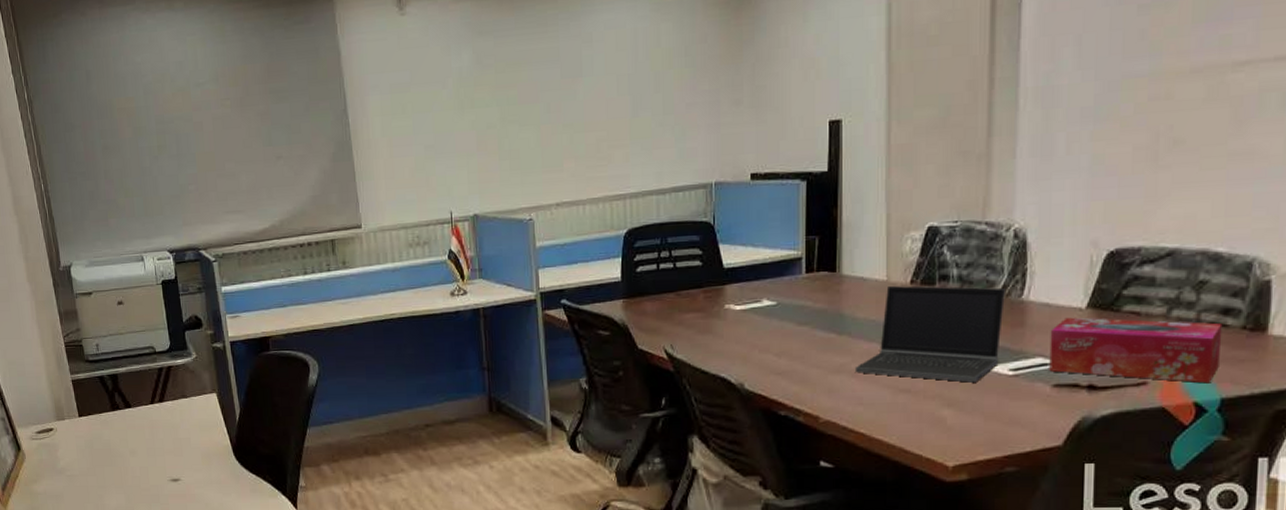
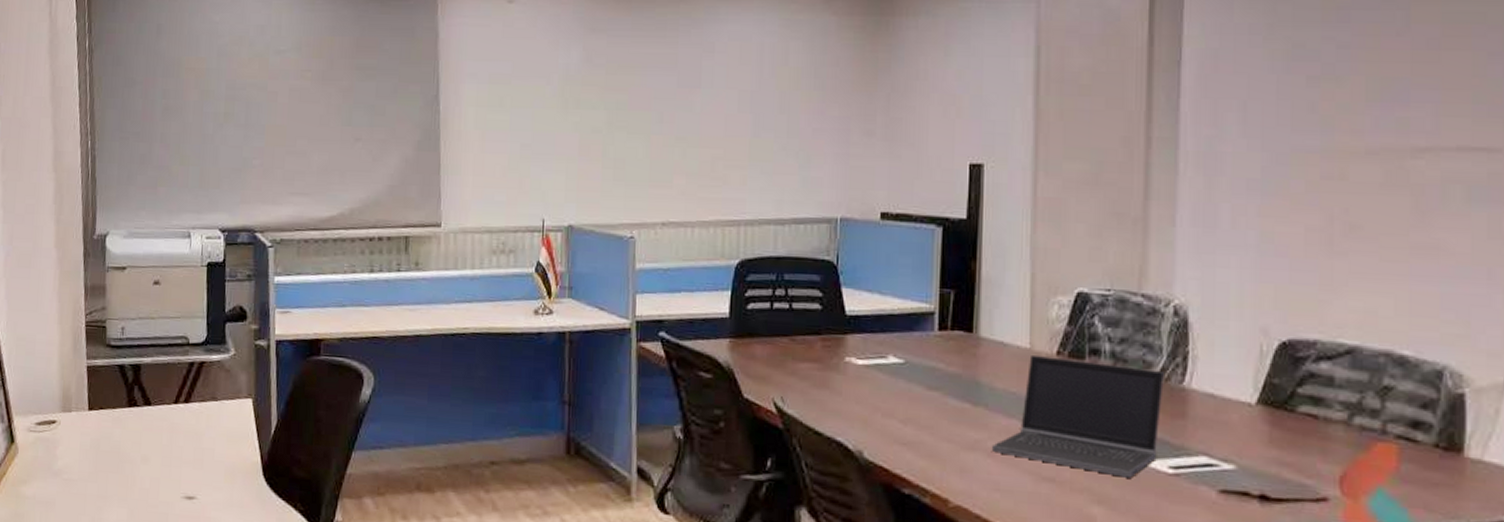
tissue box: present [1049,317,1223,384] -> none [1215,412,1412,507]

